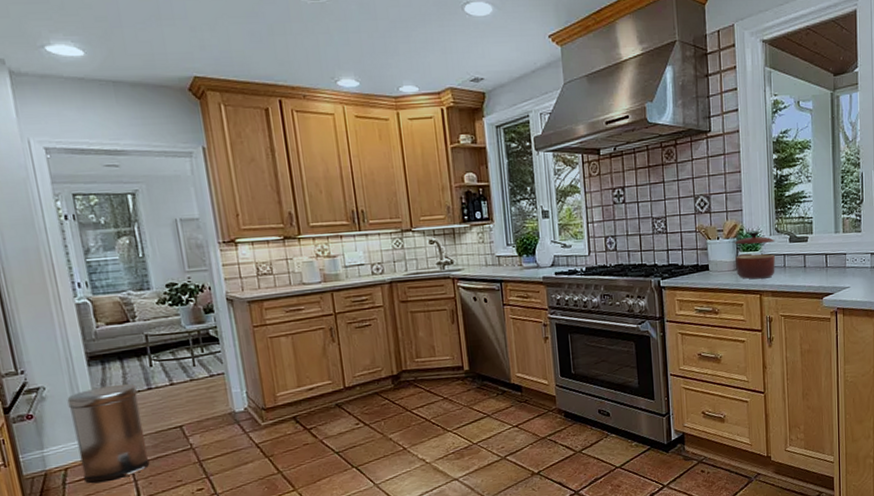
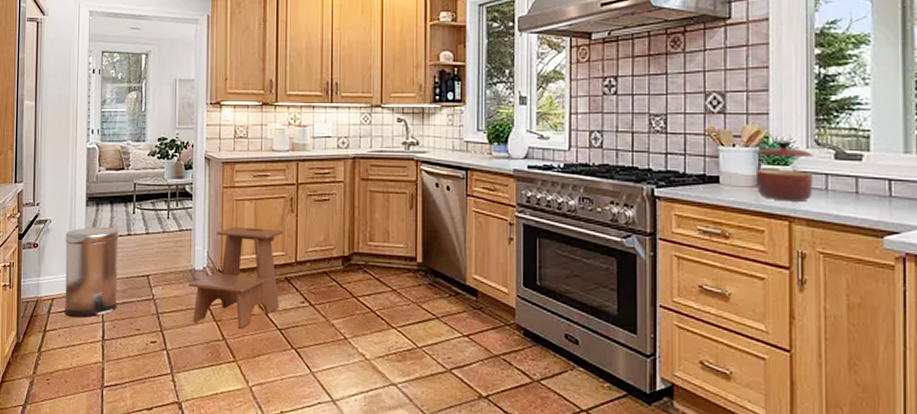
step stool: none [230,360,333,463] -> present [188,226,284,329]

